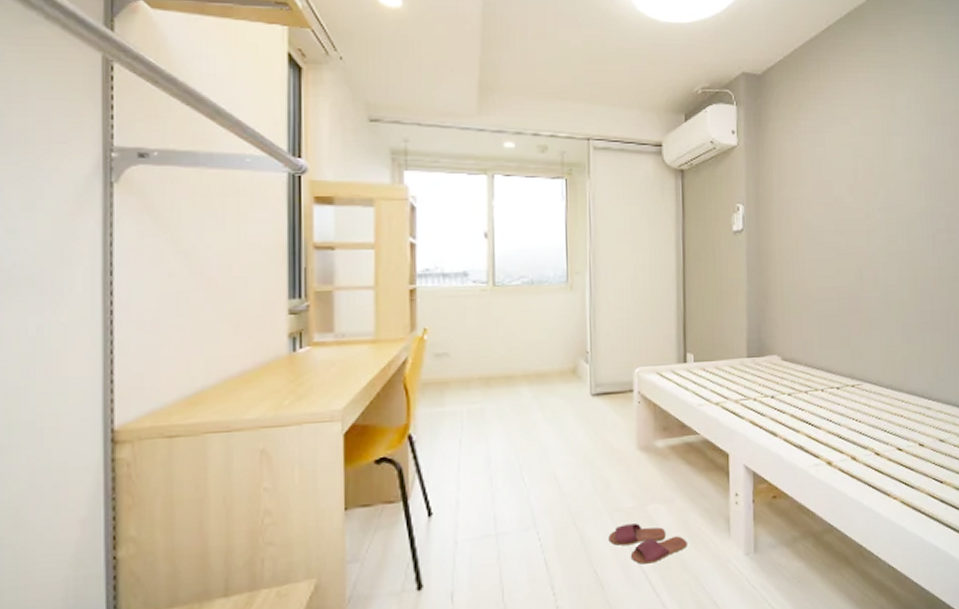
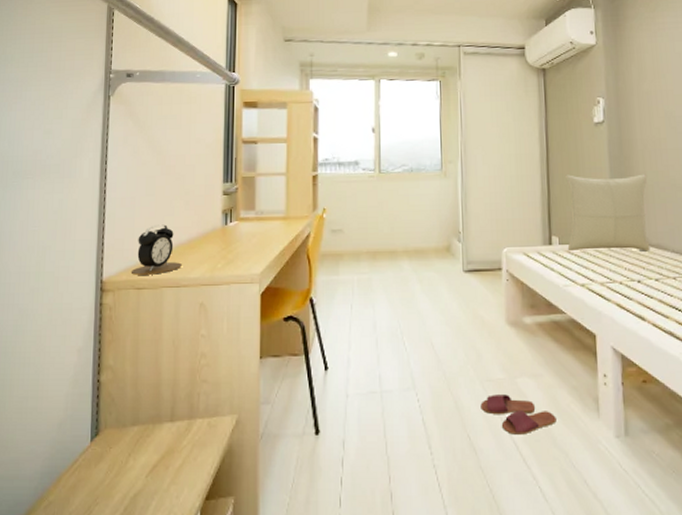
alarm clock: none [157,353,233,420] -> present [130,224,182,275]
pillow: none [702,286,785,369] -> present [565,174,651,252]

